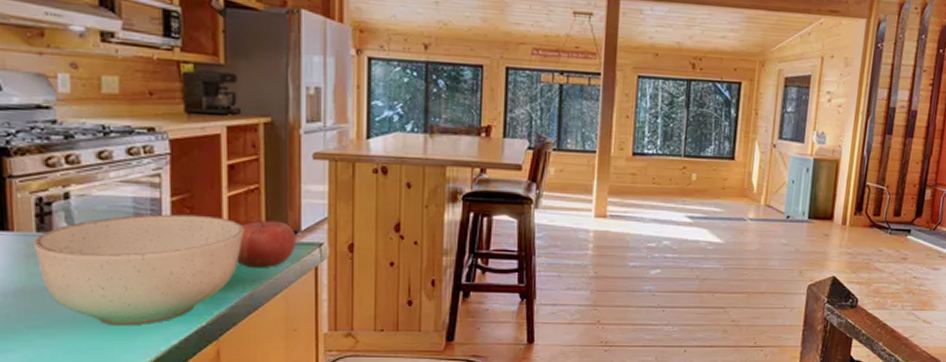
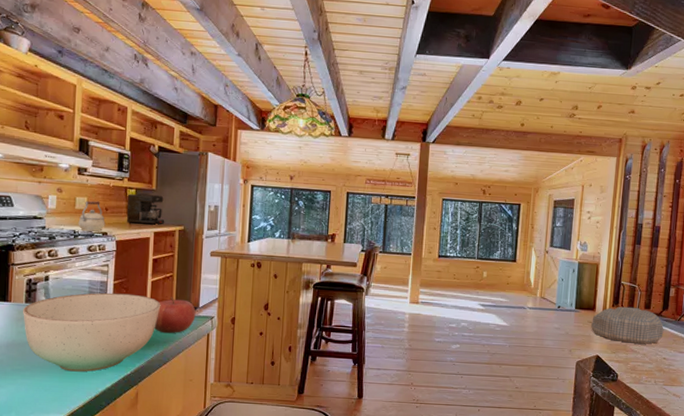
kettle: none [107,80,151,128] -> present [78,200,106,232]
dog bed: none [827,214,916,260] -> present [591,306,664,344]

